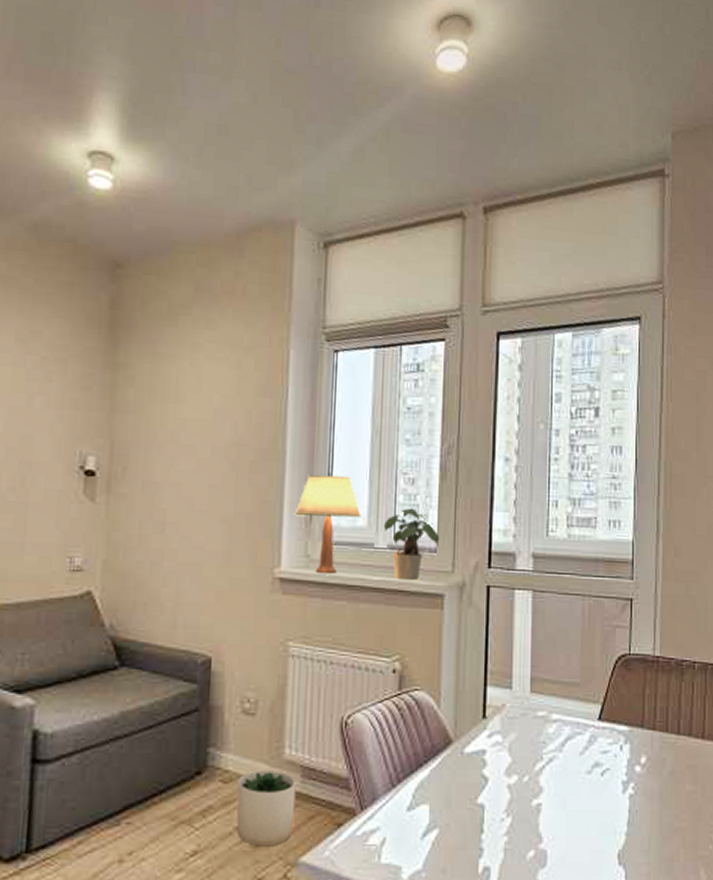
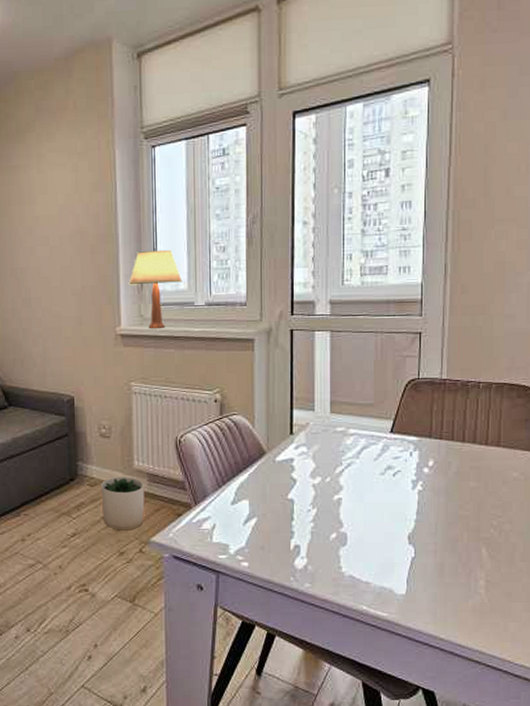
potted plant: present [383,508,440,581] -> none [201,271,249,330]

